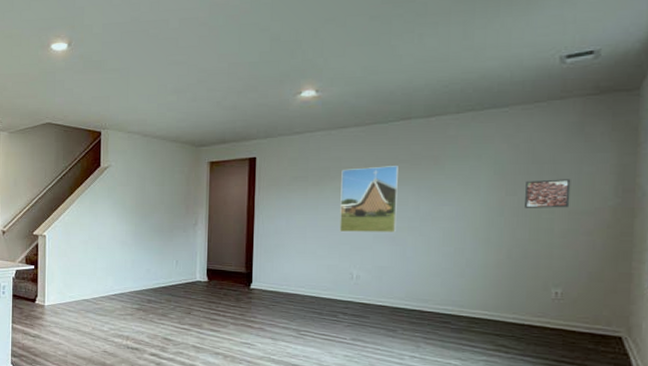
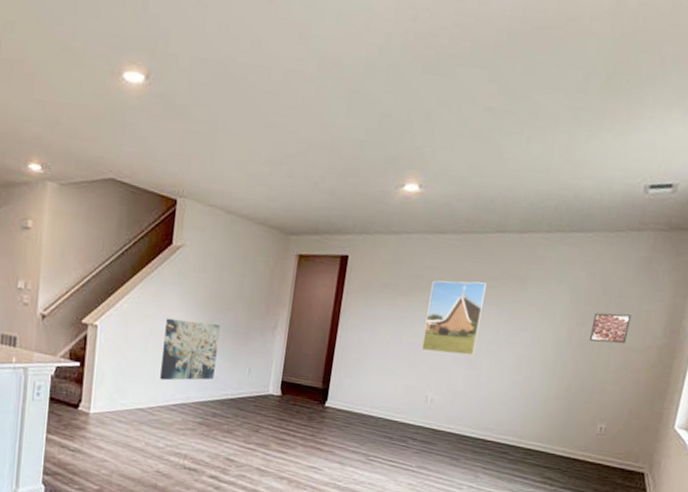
wall art: none [100,225,147,275] -> present [160,318,220,381]

